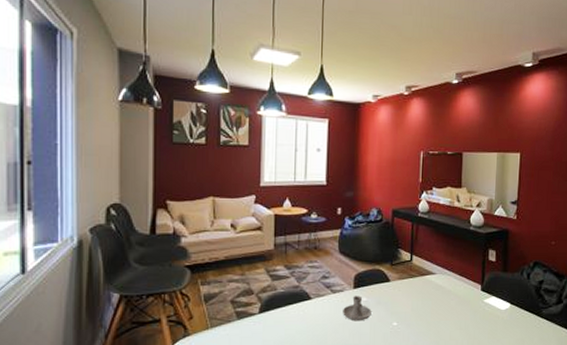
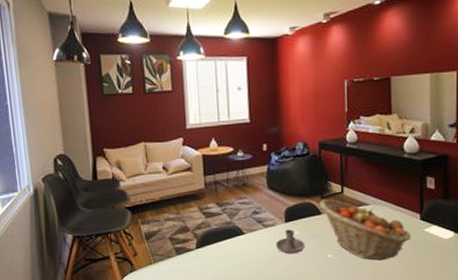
fruit basket: none [388,267,473,330] -> present [319,199,412,261]

